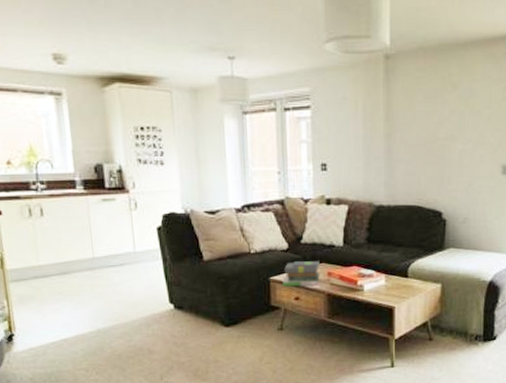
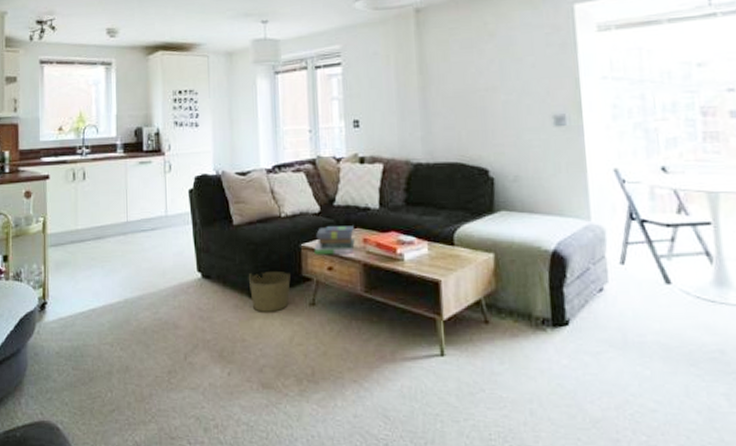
basket: none [219,301,260,337] -> present [248,270,291,312]

